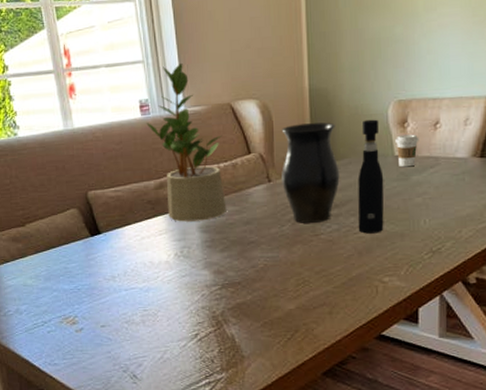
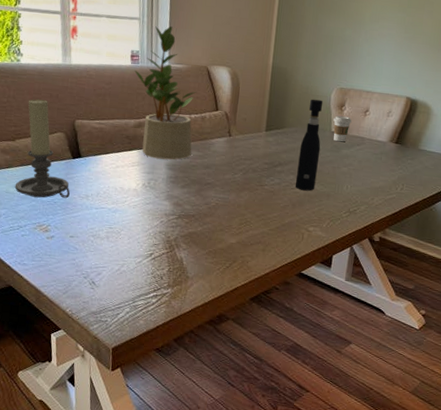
candle holder: none [32,174,94,287] -> present [14,98,70,199]
vase: present [281,122,340,223] -> none [239,93,289,176]

